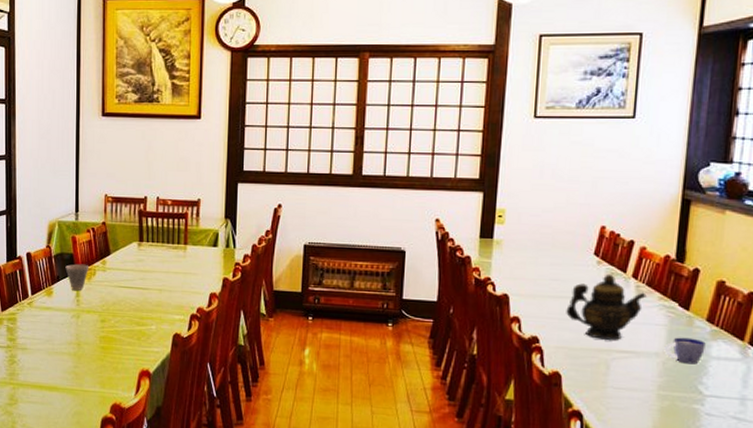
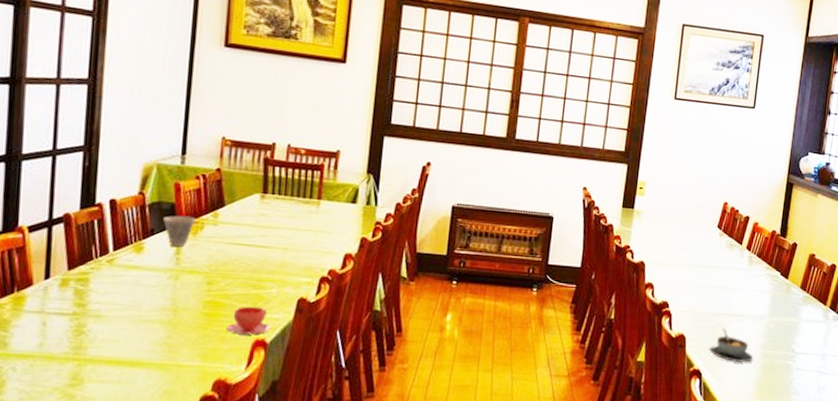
teacup: none [118,340,153,366] -> present [226,306,271,335]
teapot: present [566,273,647,341] -> none [692,245,757,306]
soup bowl: none [590,366,648,406] -> present [709,328,754,363]
cup: present [664,337,706,365] -> none [768,302,799,326]

